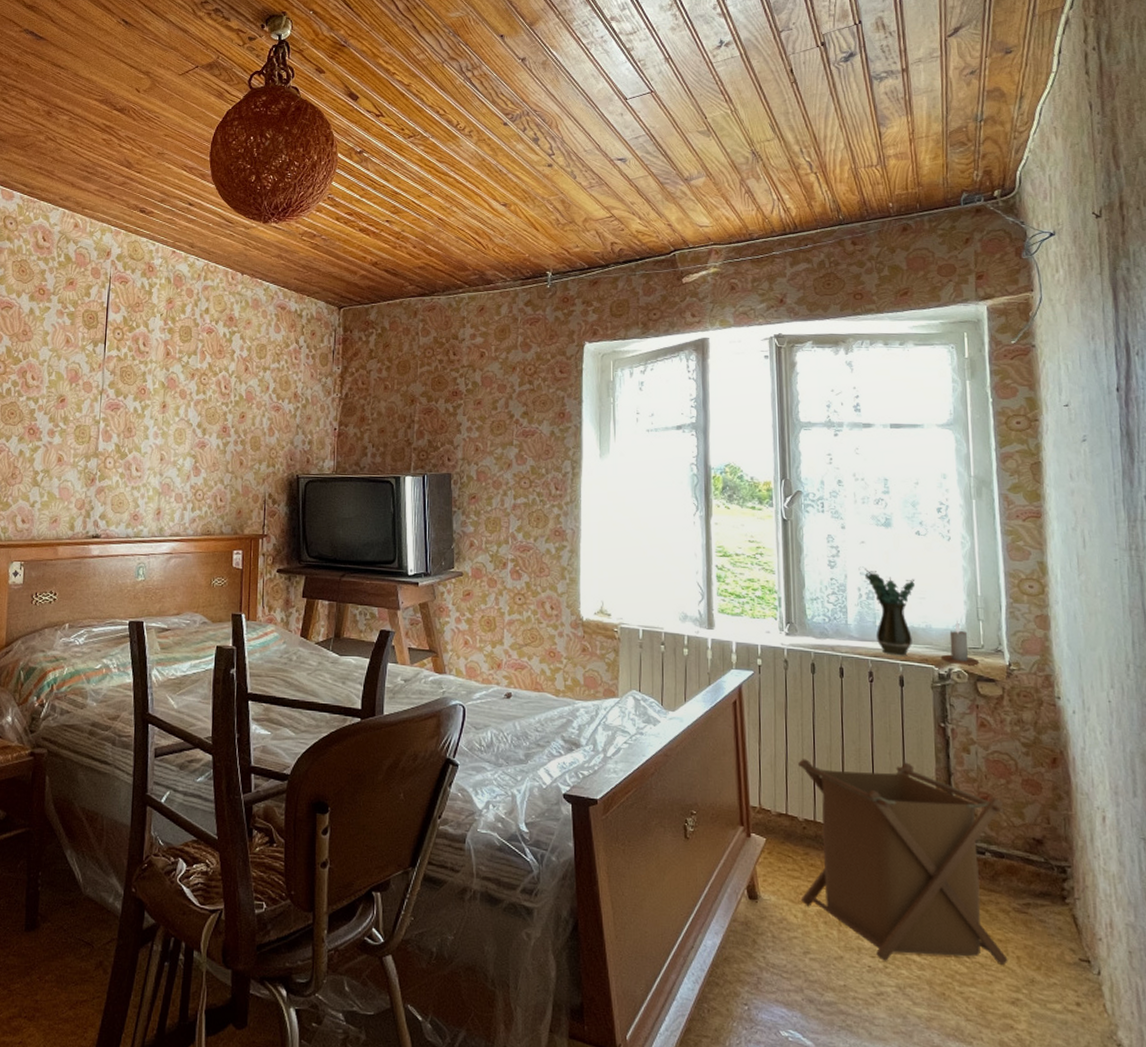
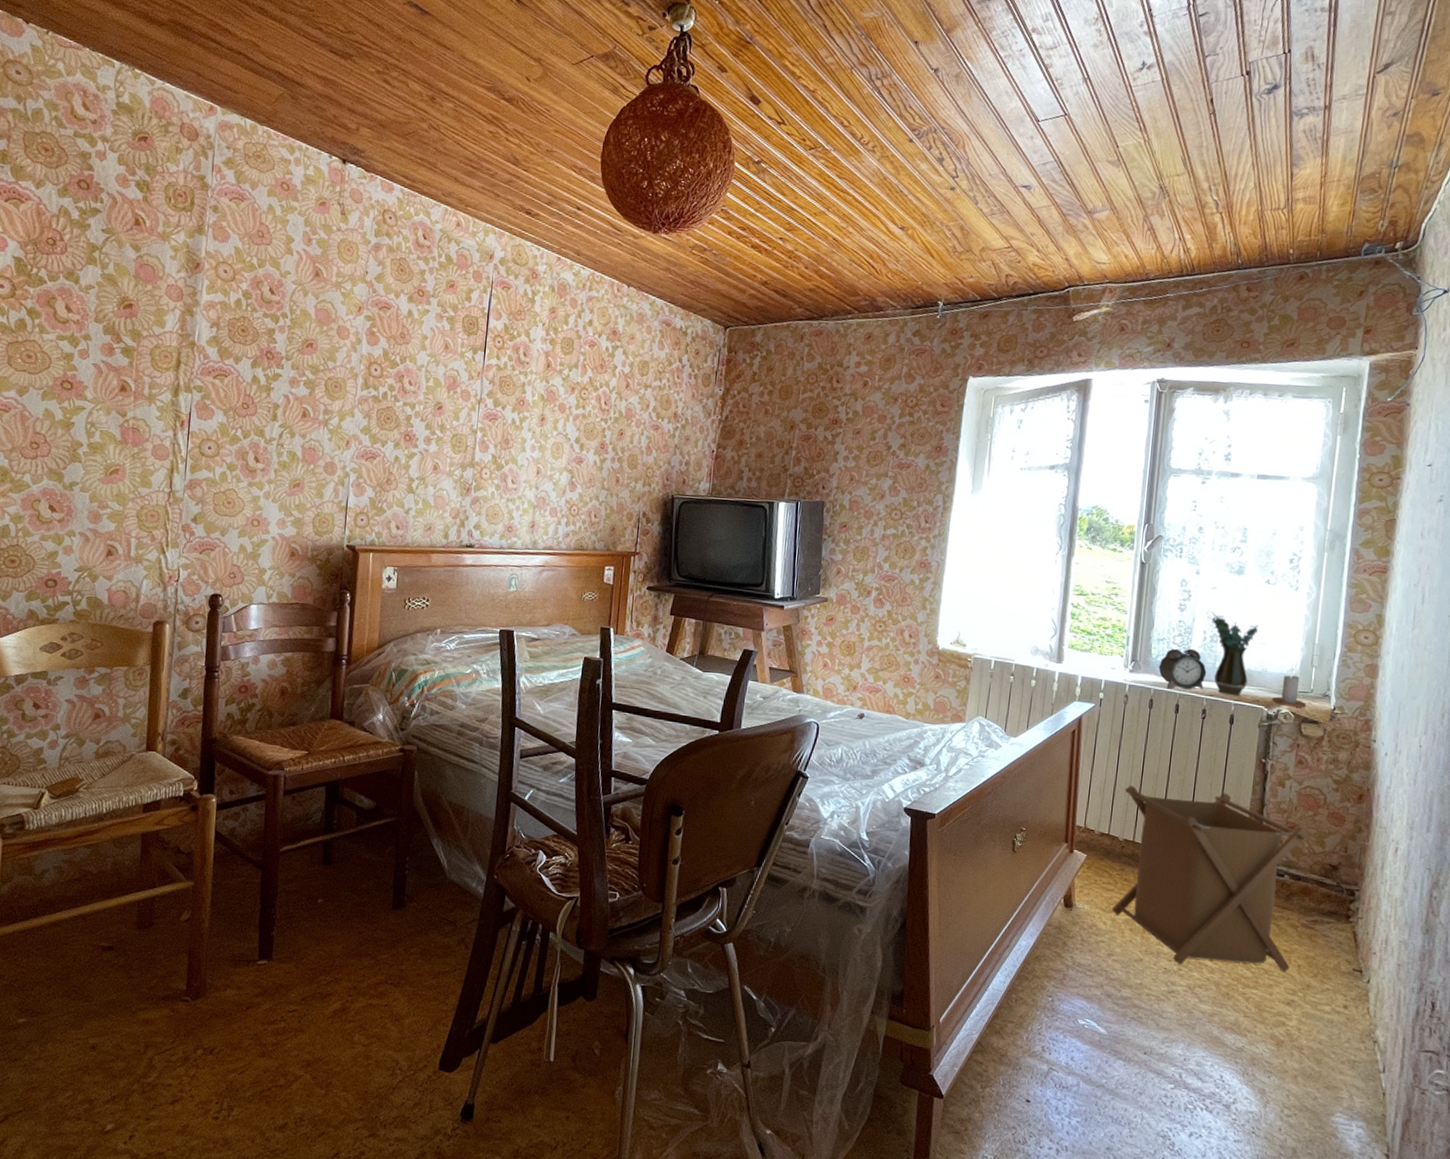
alarm clock: none [816,607,868,652] -> present [1158,648,1207,690]

